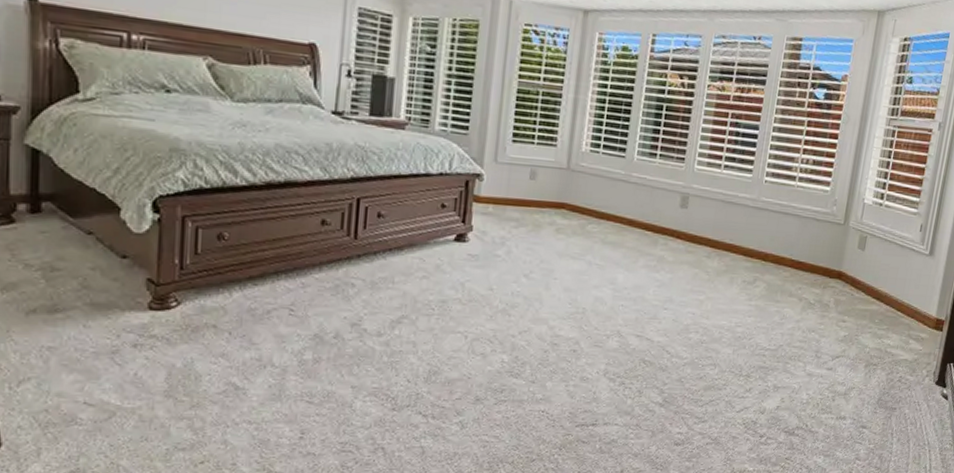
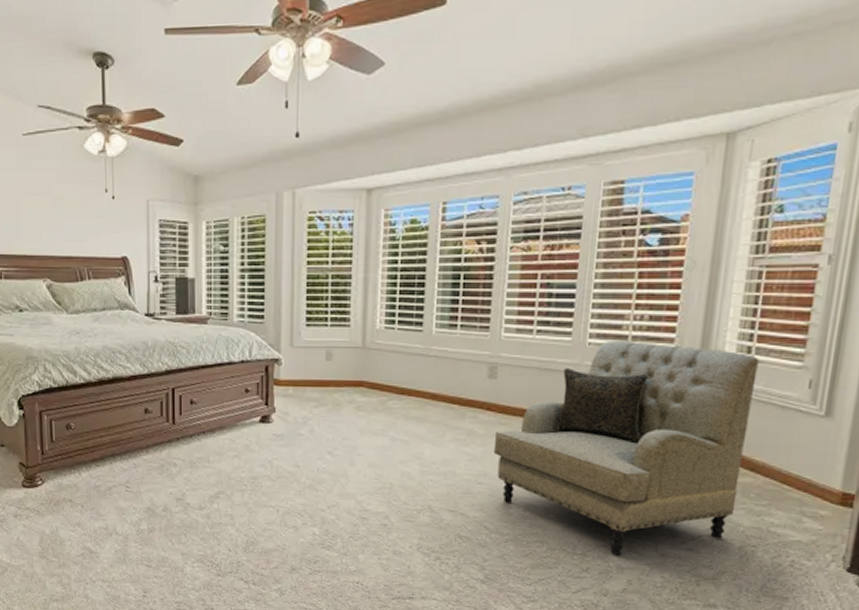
armchair: none [679,179,888,376] -> present [493,340,759,556]

